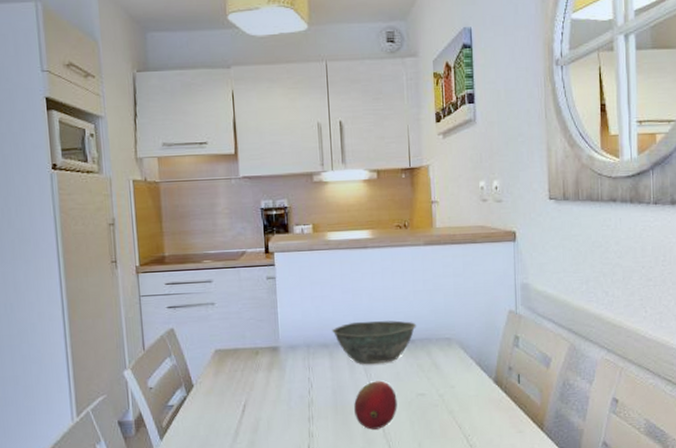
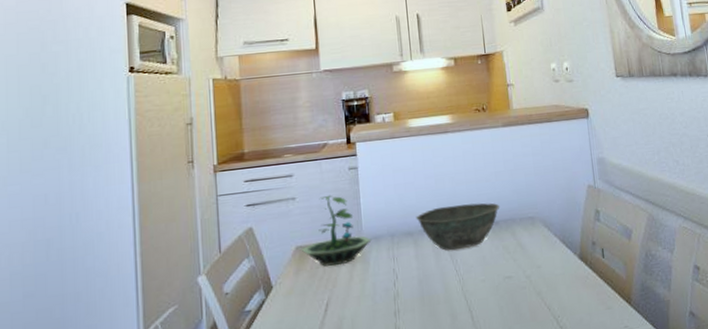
terrarium: none [220,302,288,371] -> present [301,194,372,267]
fruit: present [354,380,397,430] -> none [441,266,485,319]

